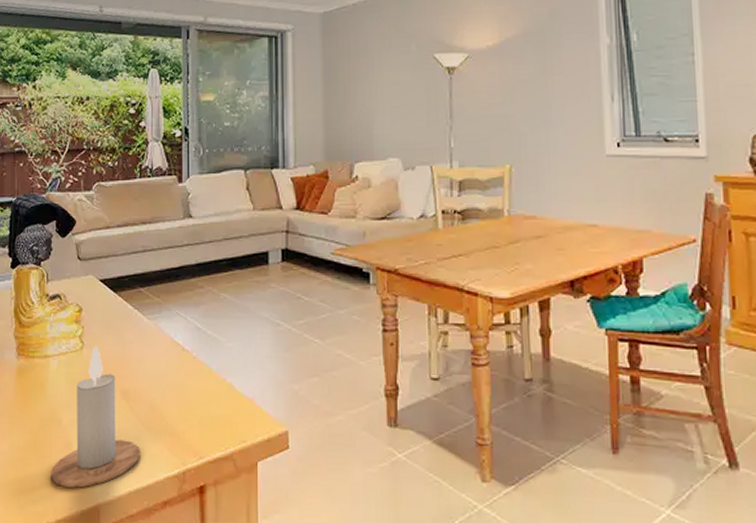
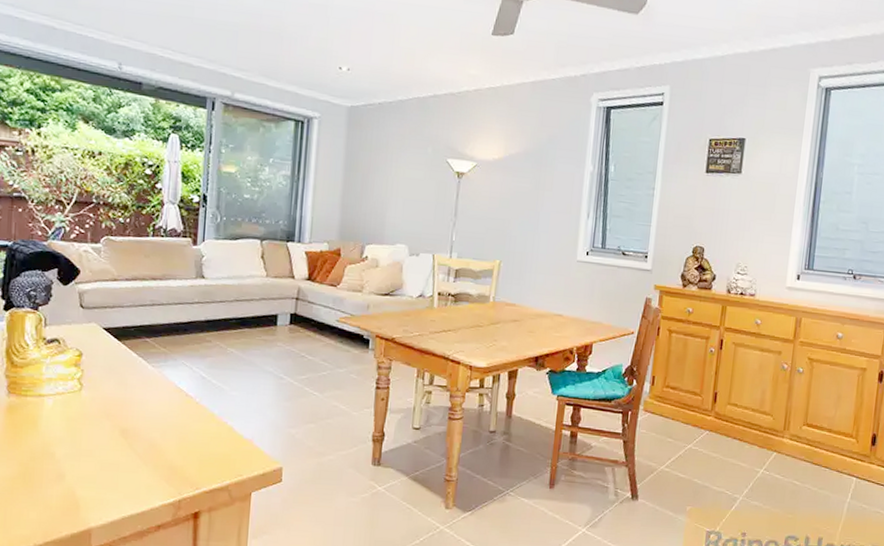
candle: present [50,345,140,488] -> none [40,388,137,514]

